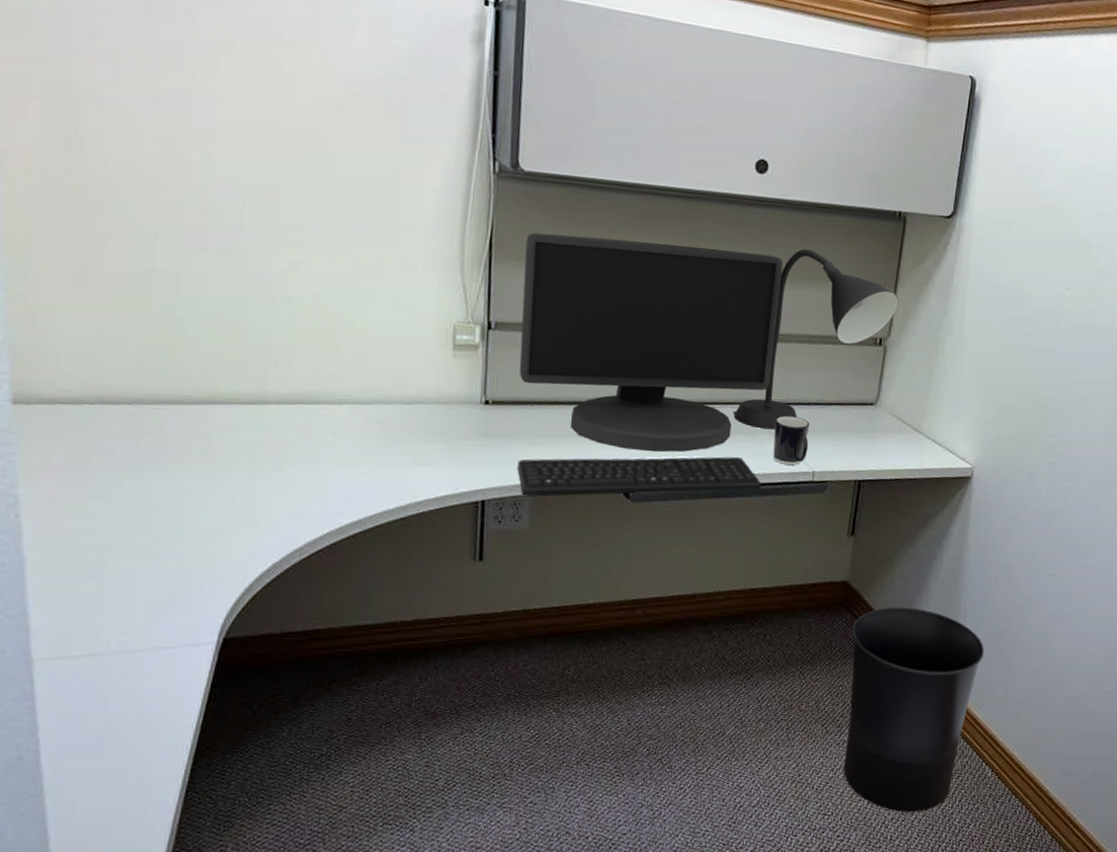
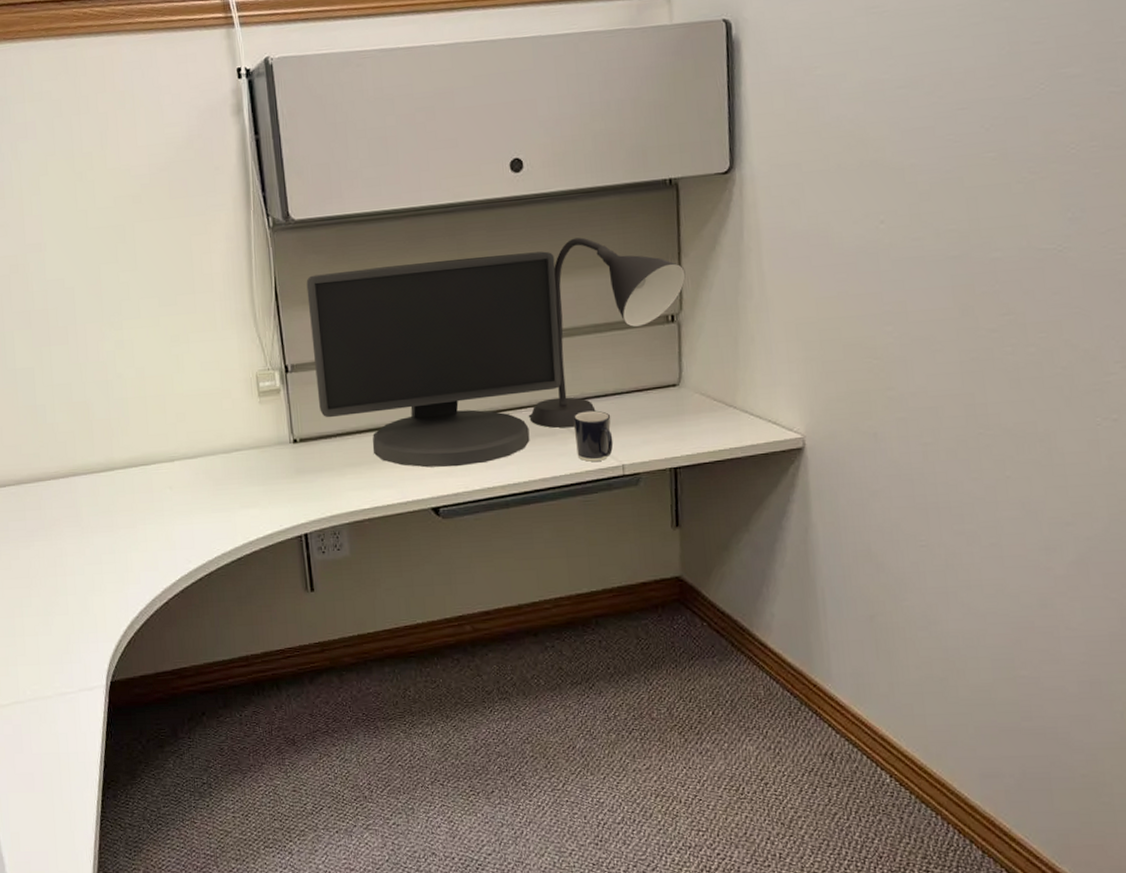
computer keyboard: present [517,456,762,497] -> none [331,460,571,525]
waste bin: present [843,607,984,812] -> none [695,598,856,826]

